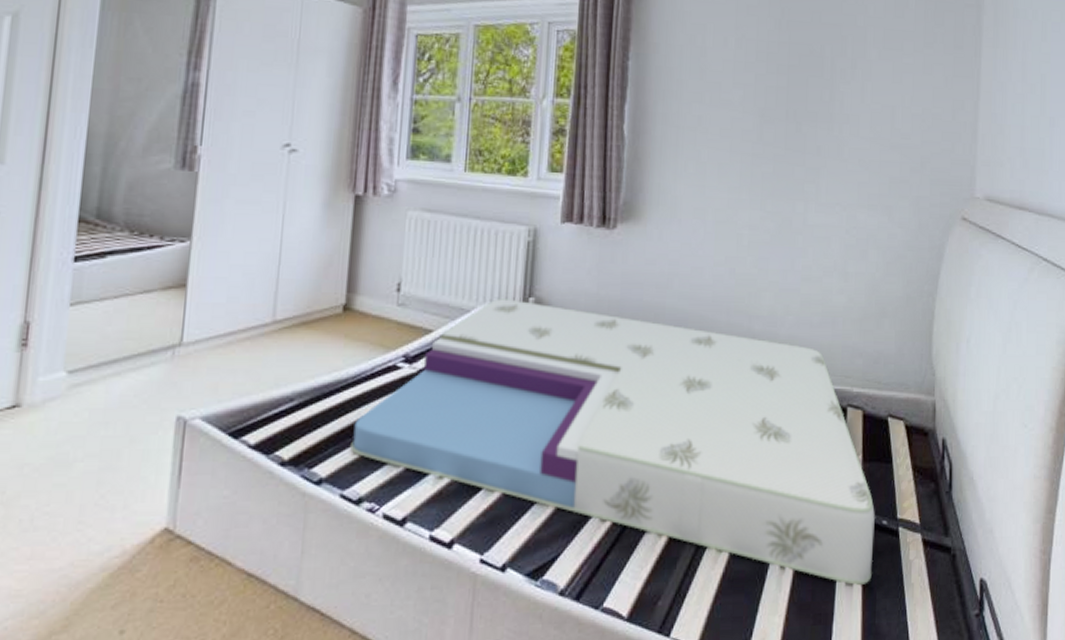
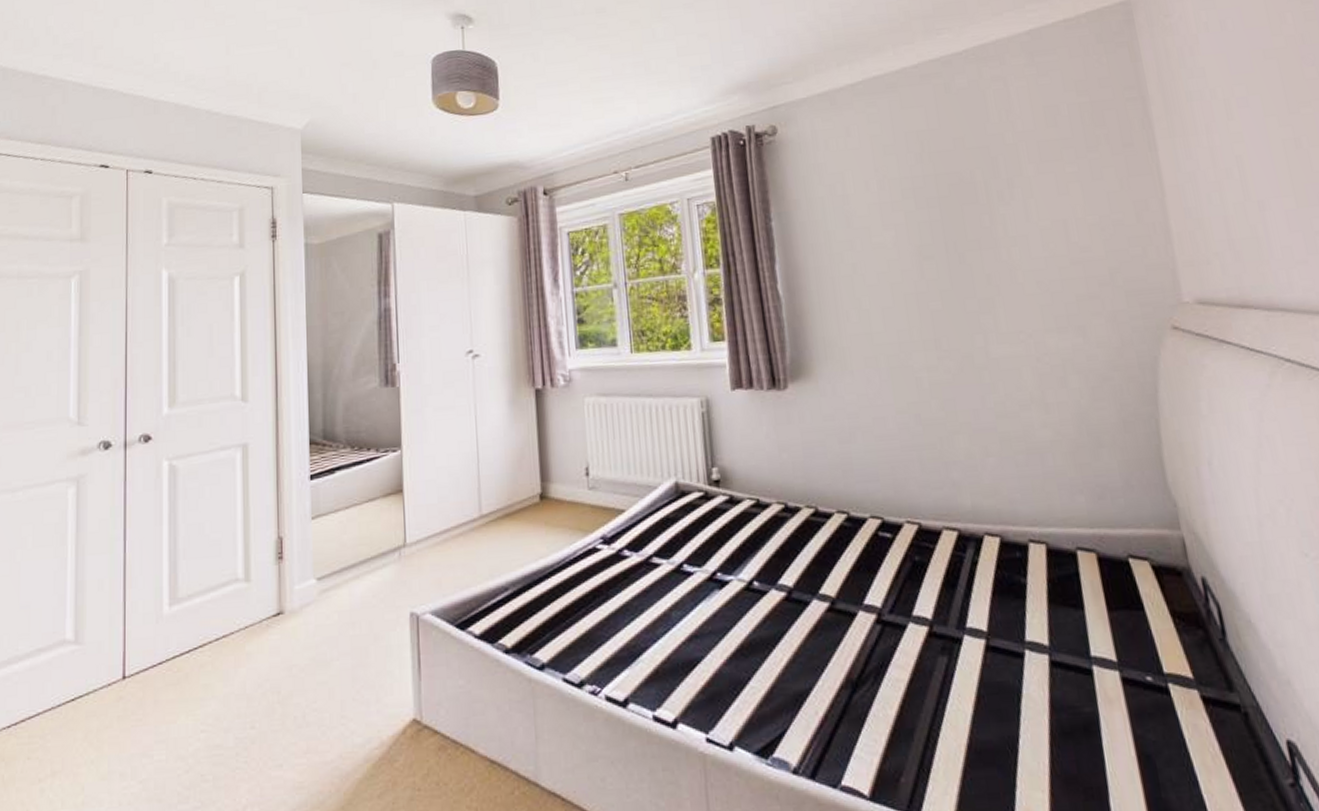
mattress: present [350,298,875,585] -> none [565,471,1146,753]

